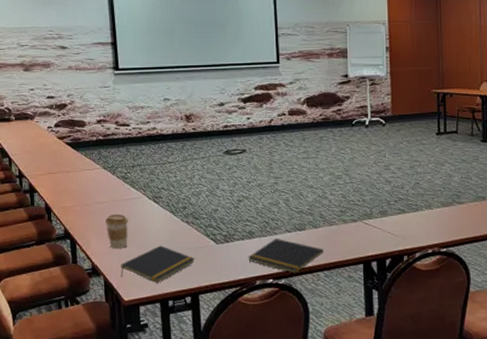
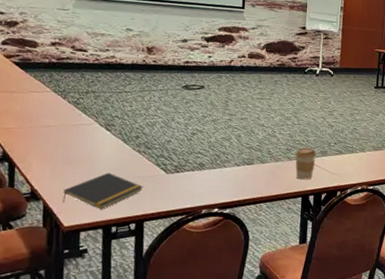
coffee cup: present [106,213,128,248] -> none [51,138,76,174]
notepad: present [248,239,324,274] -> none [196,171,269,204]
coffee cup: none [350,207,375,244] -> present [294,147,317,180]

